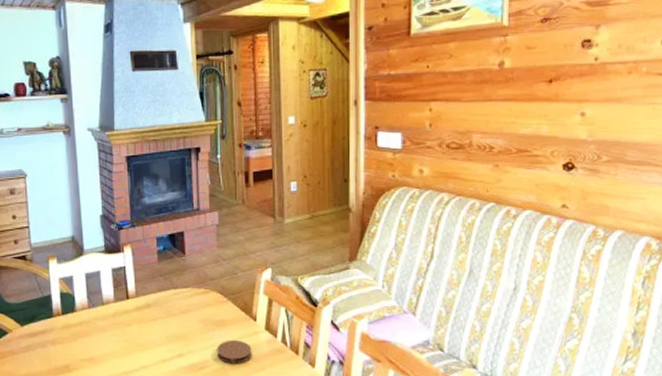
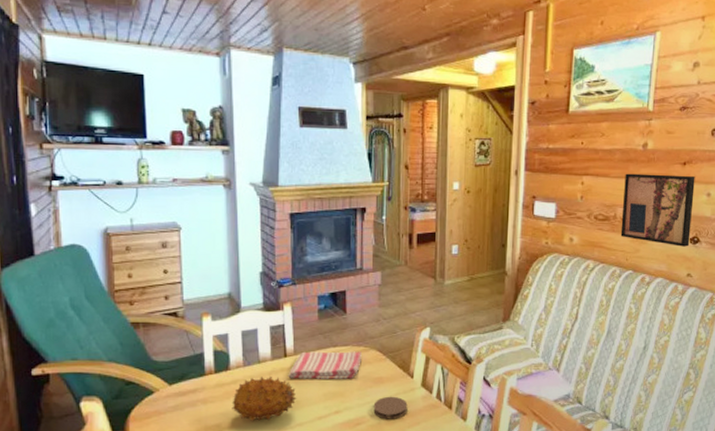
fruit: none [79,319,140,364] -> present [232,377,297,422]
dish towel: none [131,293,202,321] -> present [288,351,362,379]
wall art: none [478,94,565,174] -> present [620,173,695,247]

